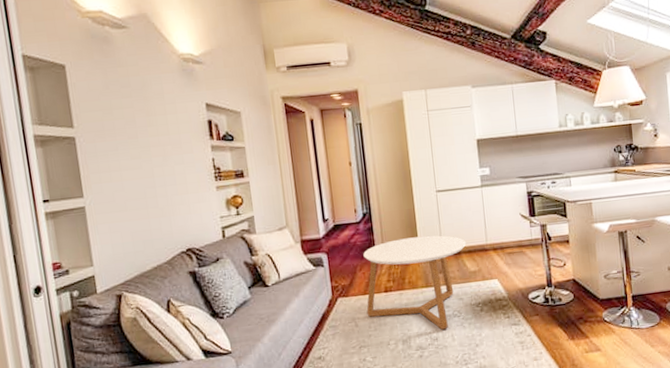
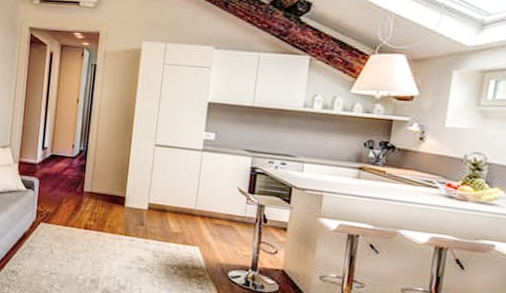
coffee table: present [363,235,467,330] -> none [63,182,175,281]

